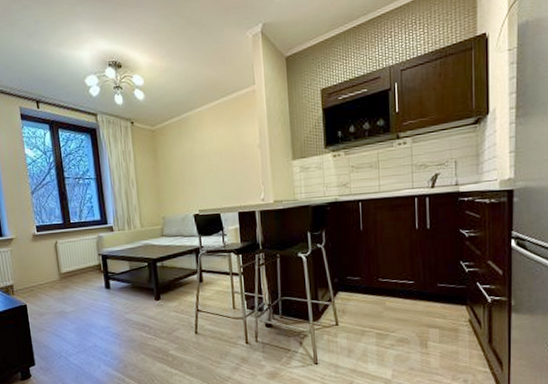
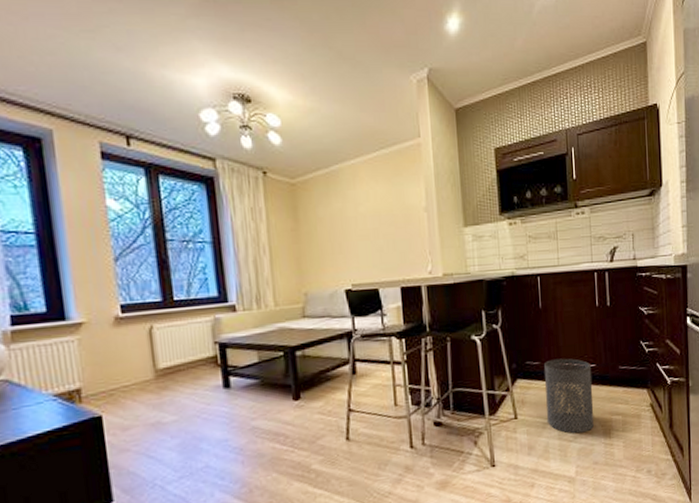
trash can: none [364,275,412,342] -> present [544,358,595,434]

